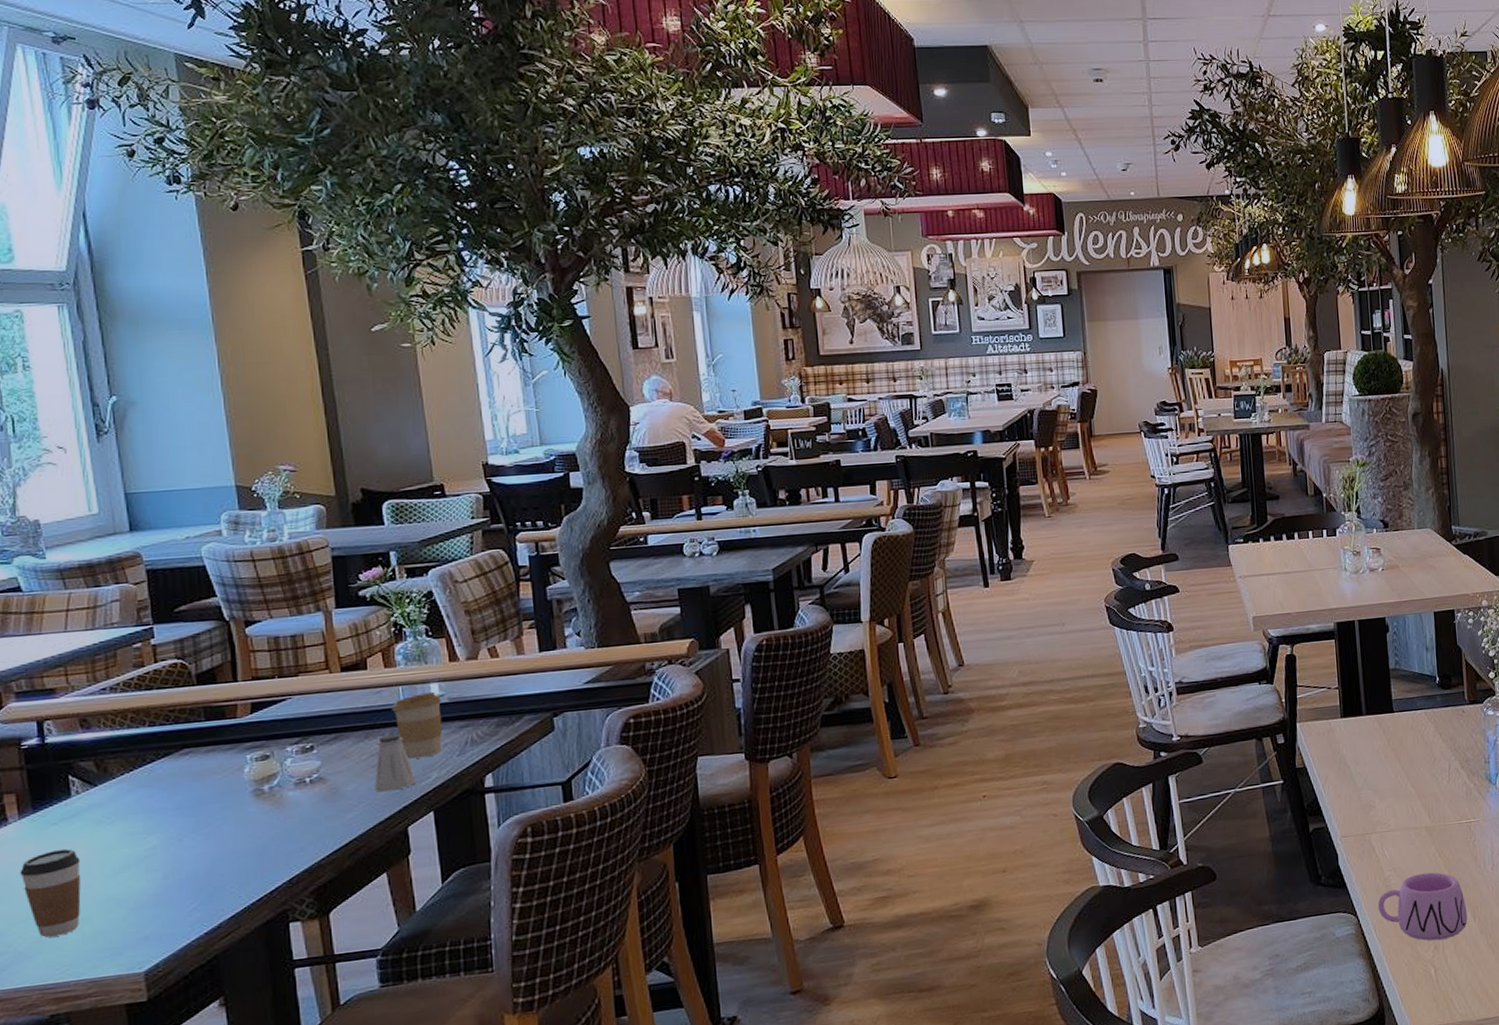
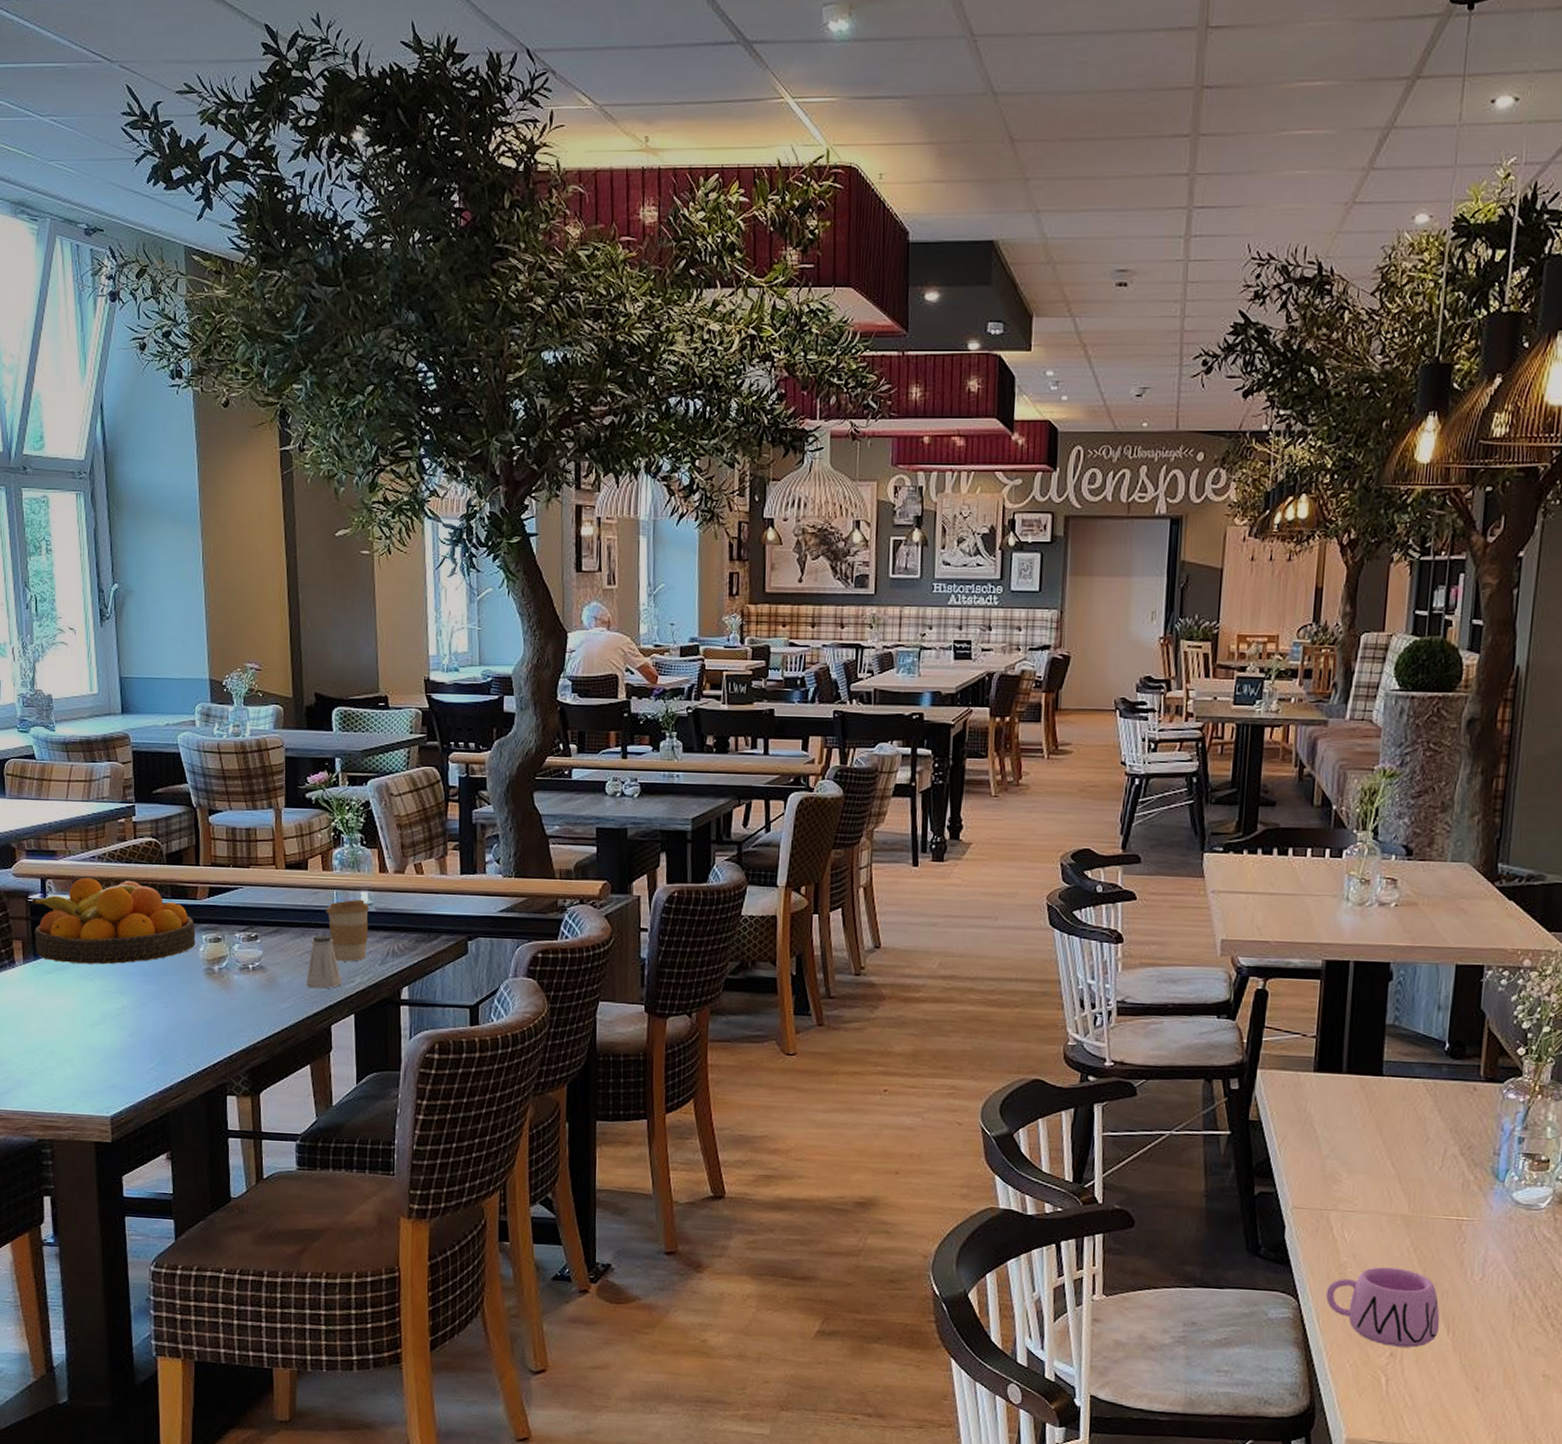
coffee cup: present [19,849,81,938] -> none [22,995,67,1072]
fruit bowl: none [26,708,239,811] -> present [32,878,196,965]

